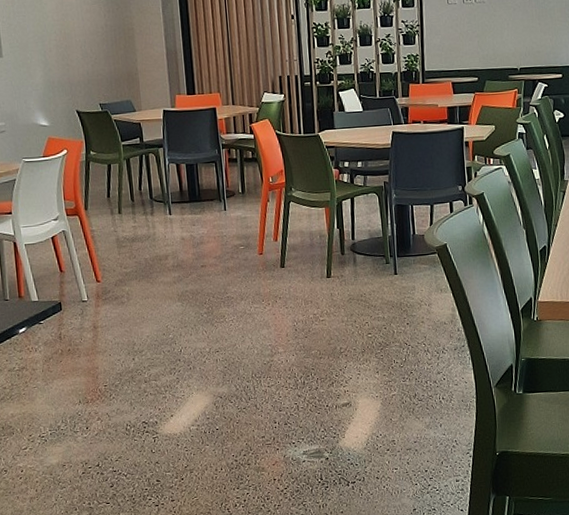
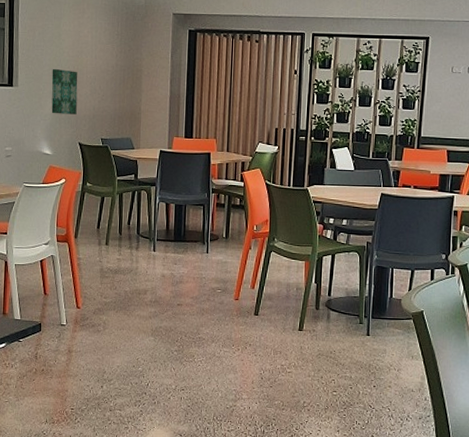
wall art: none [37,34,70,83] -> present [51,68,78,114]

